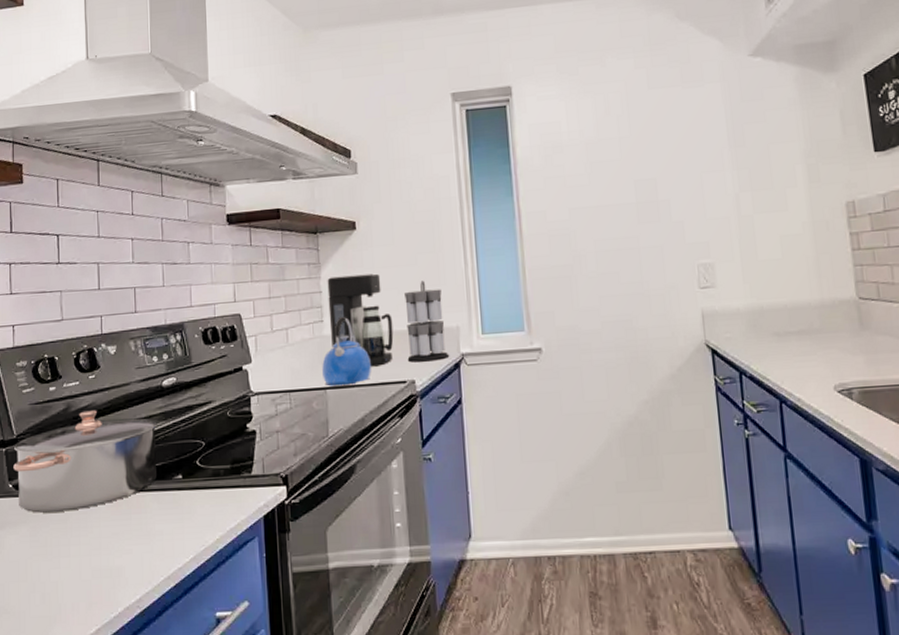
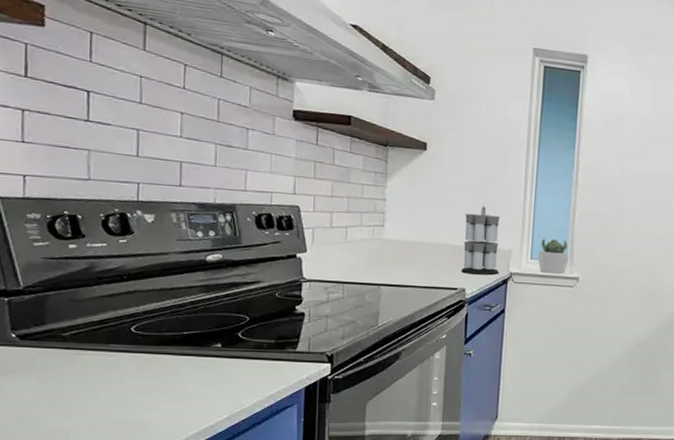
cooking pot: present [13,410,158,513] -> none [18,272,197,366]
kettle: present [321,316,371,386] -> none [377,224,426,285]
coffee maker: present [327,273,394,367] -> none [390,188,452,273]
succulent plant: none [489,305,526,349] -> present [537,238,569,275]

